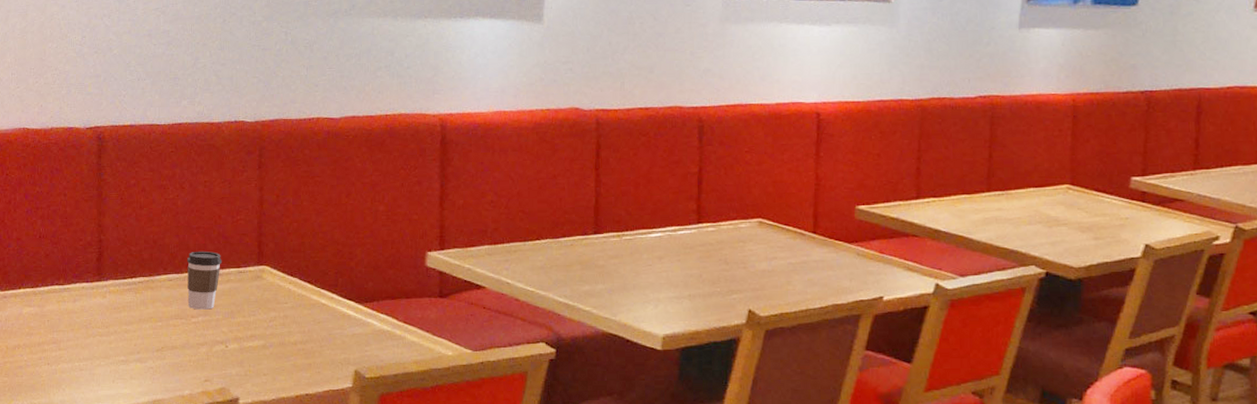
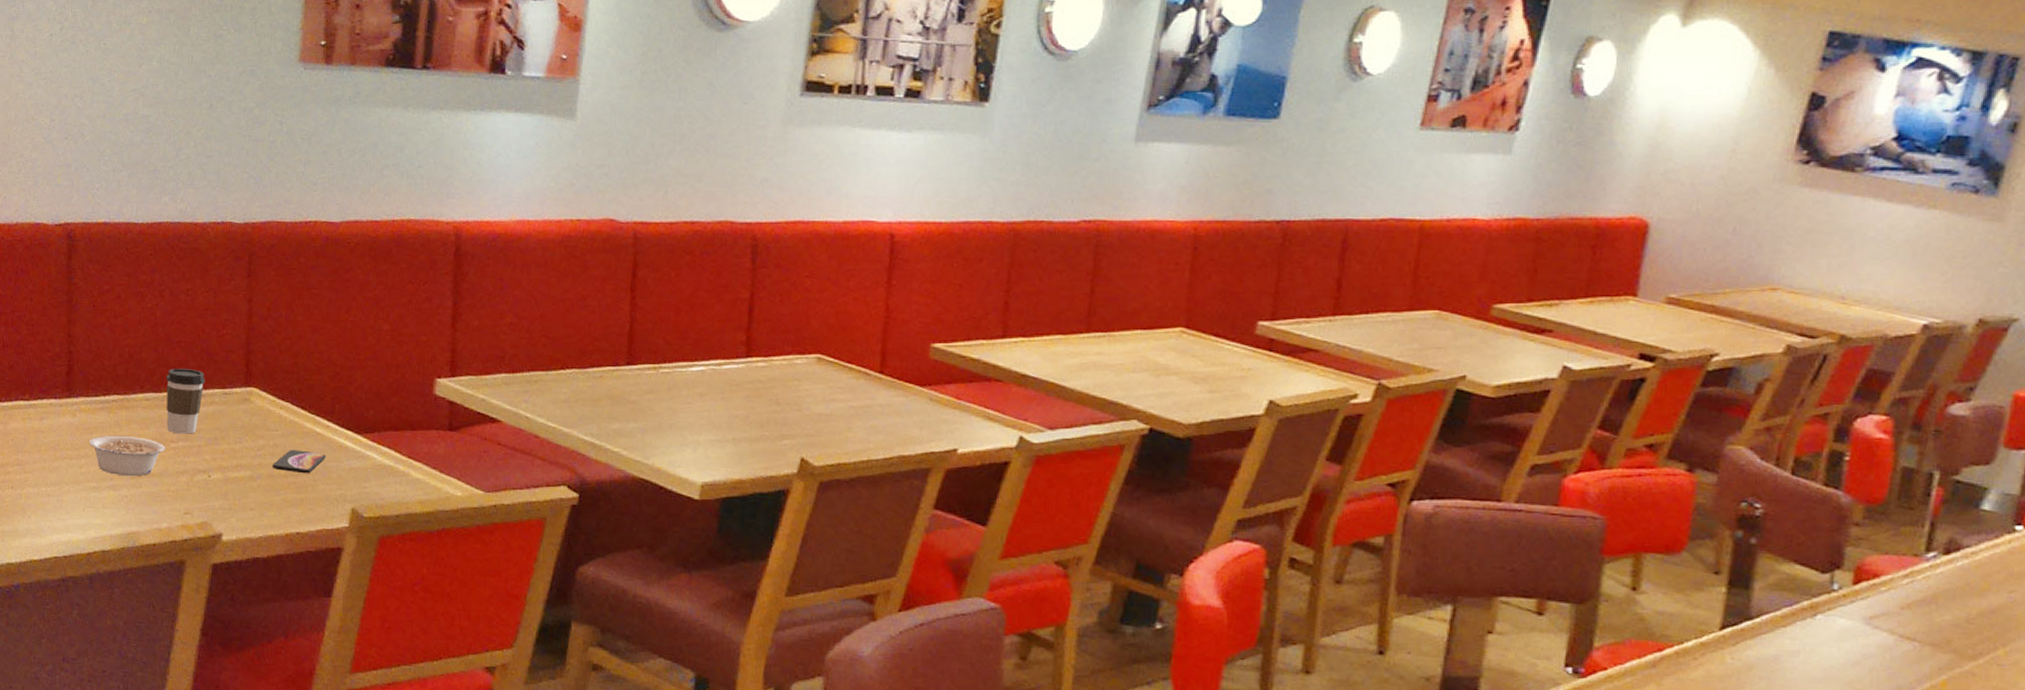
legume: none [117,314,186,350] -> present [88,436,165,477]
smartphone: none [283,320,331,341] -> present [272,450,326,474]

